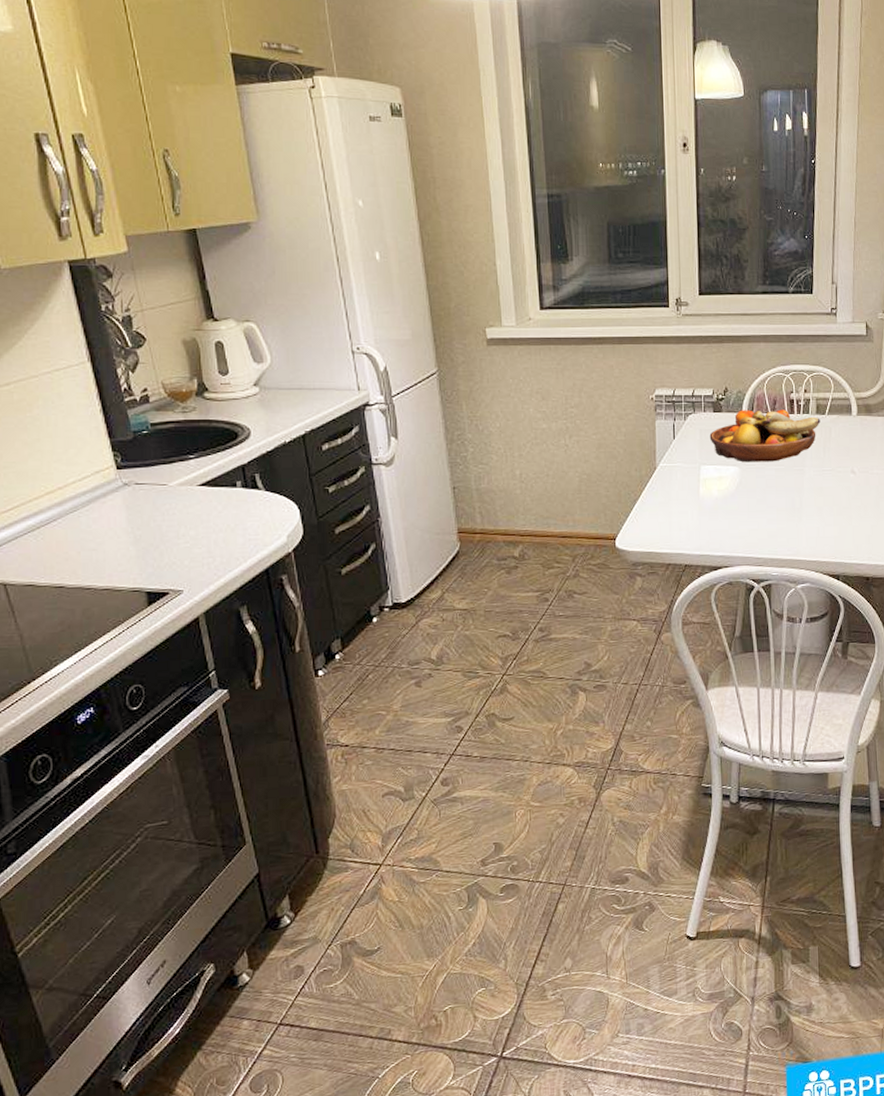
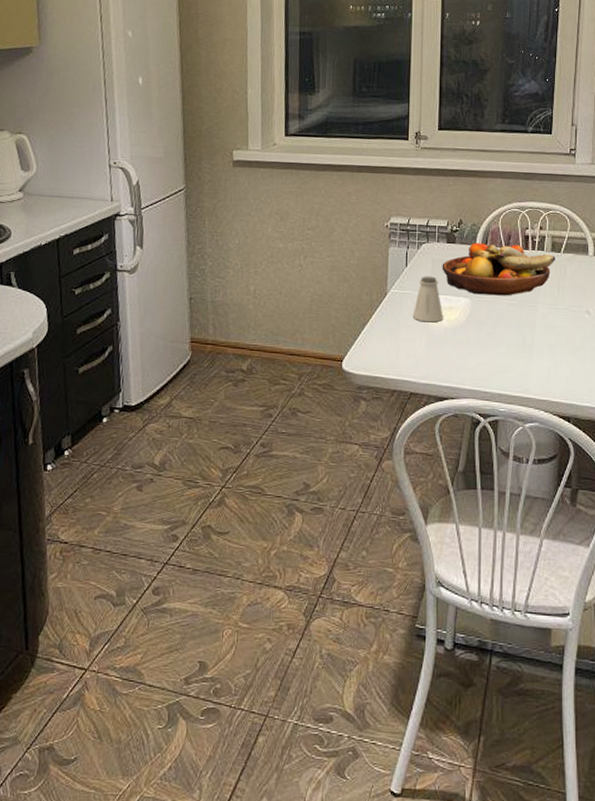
saltshaker: none [683,447,714,494] -> present [412,276,443,323]

